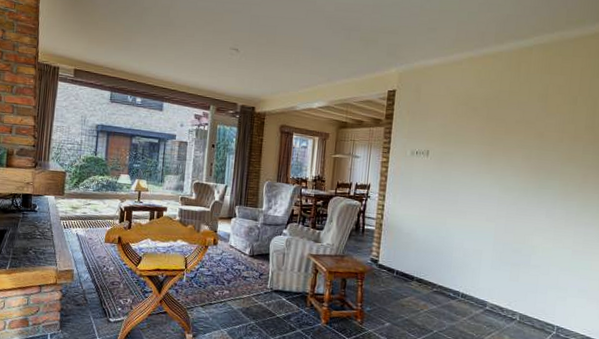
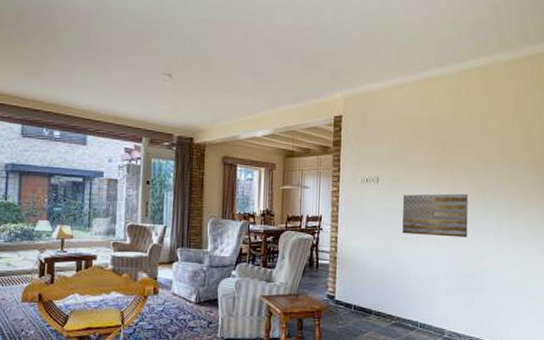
wall art: none [449,168,521,214] -> present [402,193,469,238]

